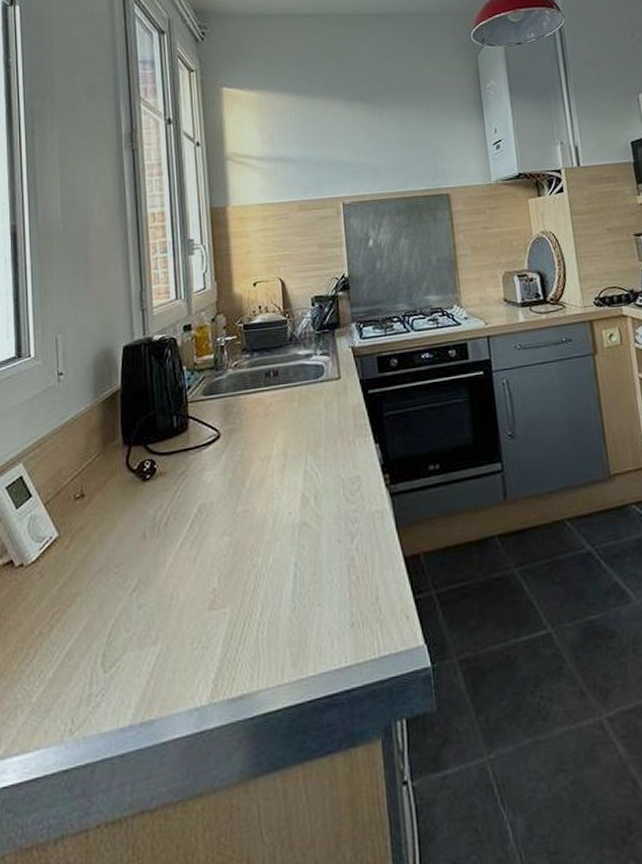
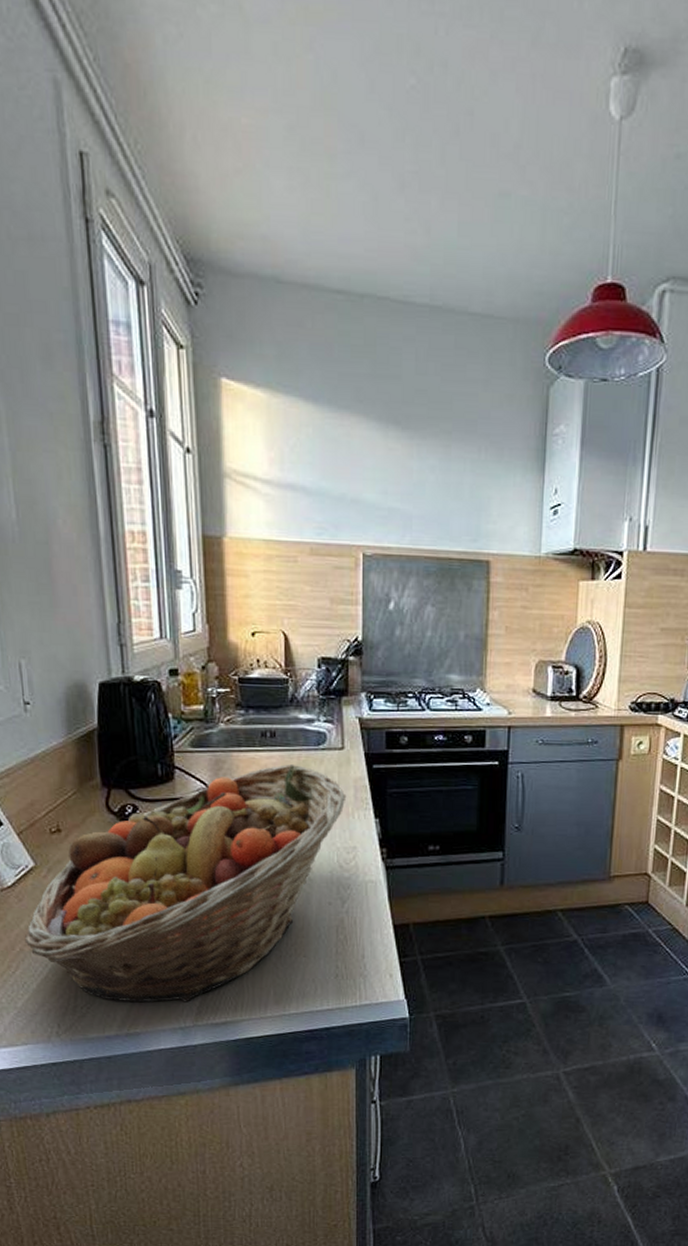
fruit basket: none [44,399,347,683] -> present [24,764,347,1003]

